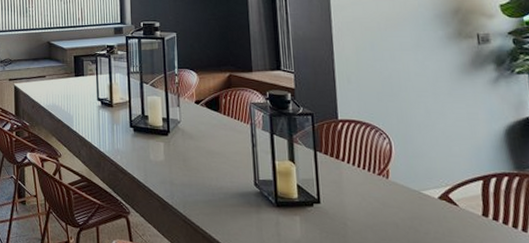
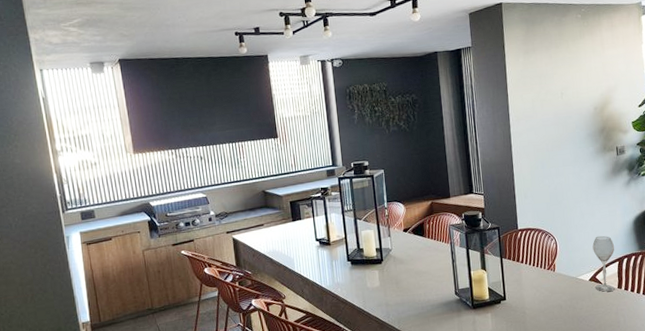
wineglass: none [443,142,478,219] -> present [592,235,615,292]

